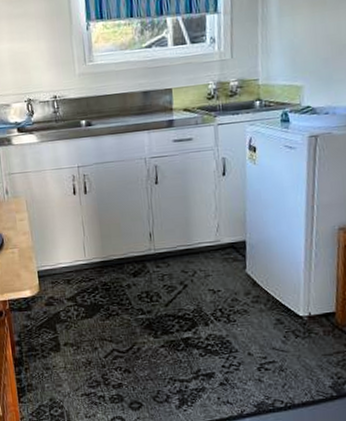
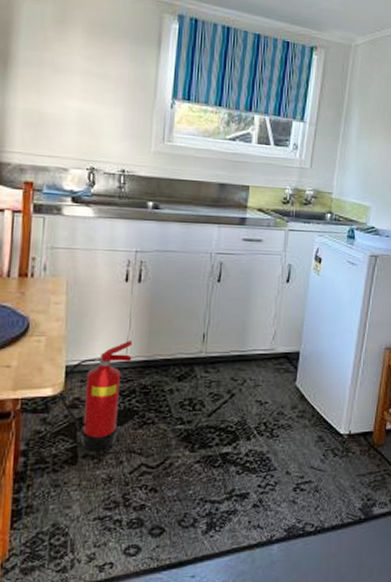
fire extinguisher: none [36,245,90,340] -> present [59,341,133,451]

